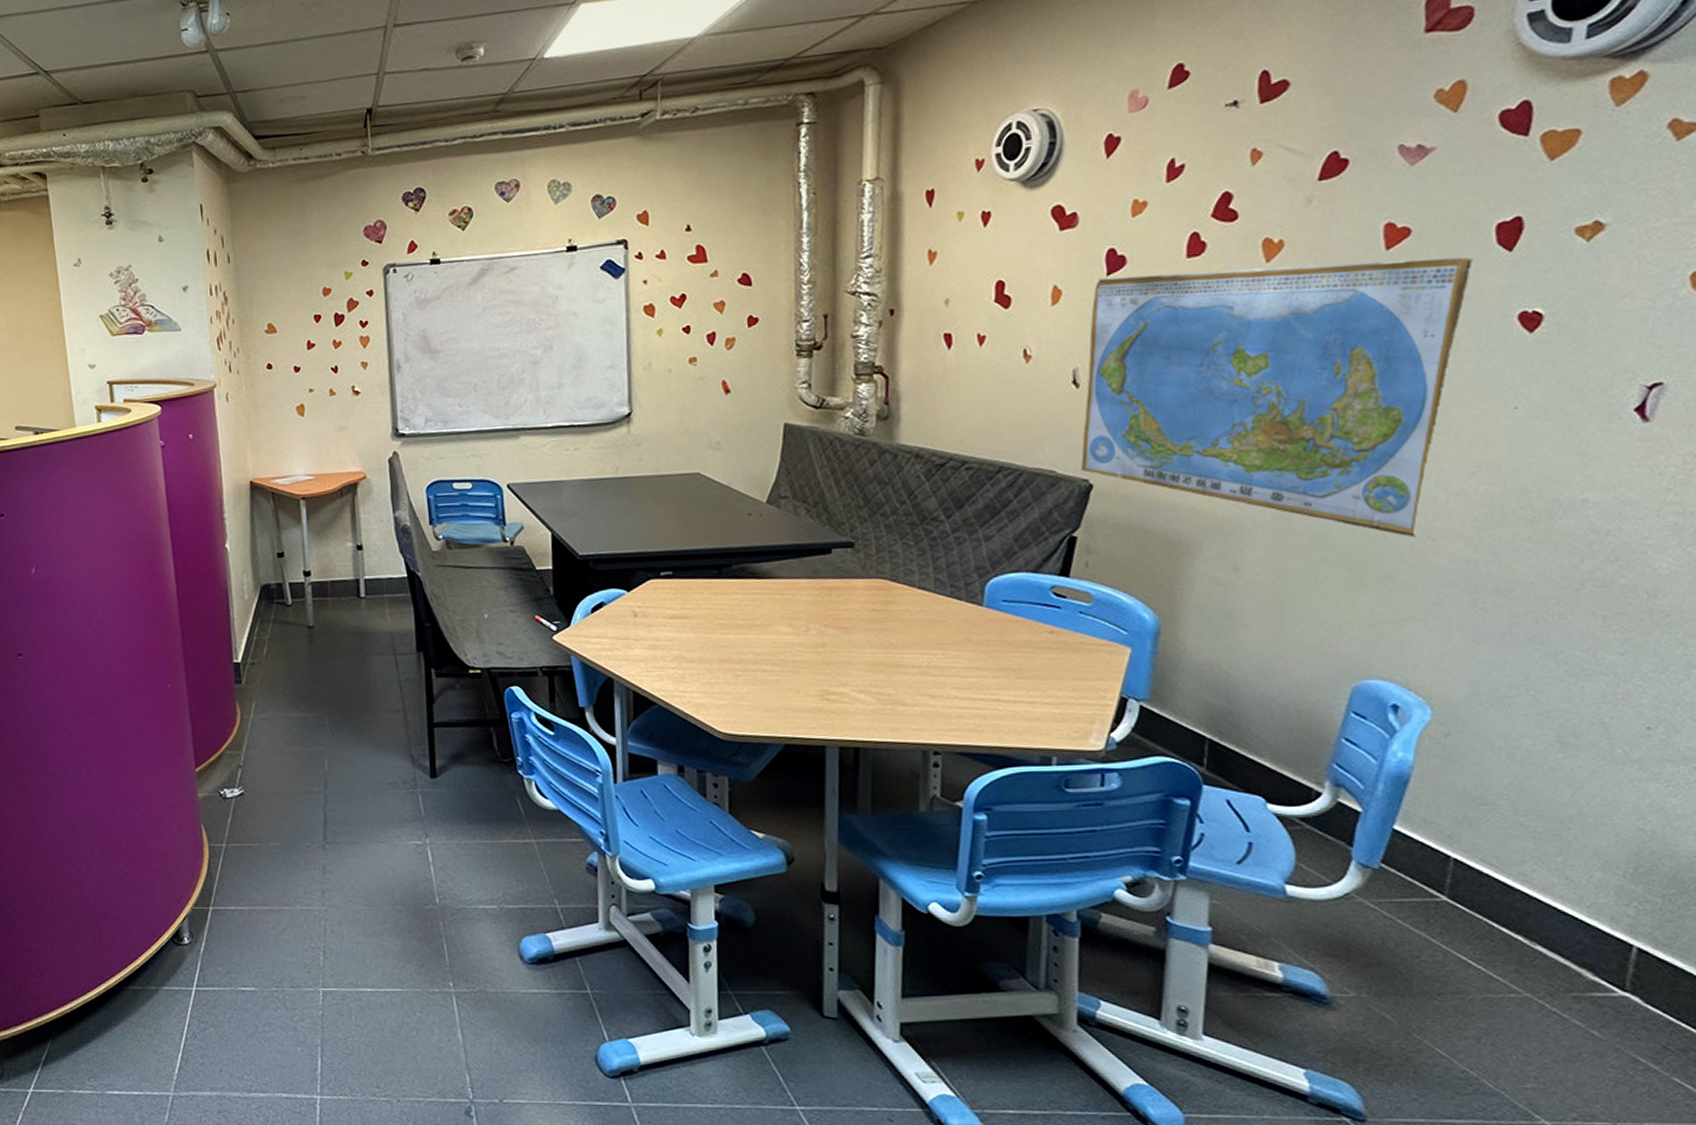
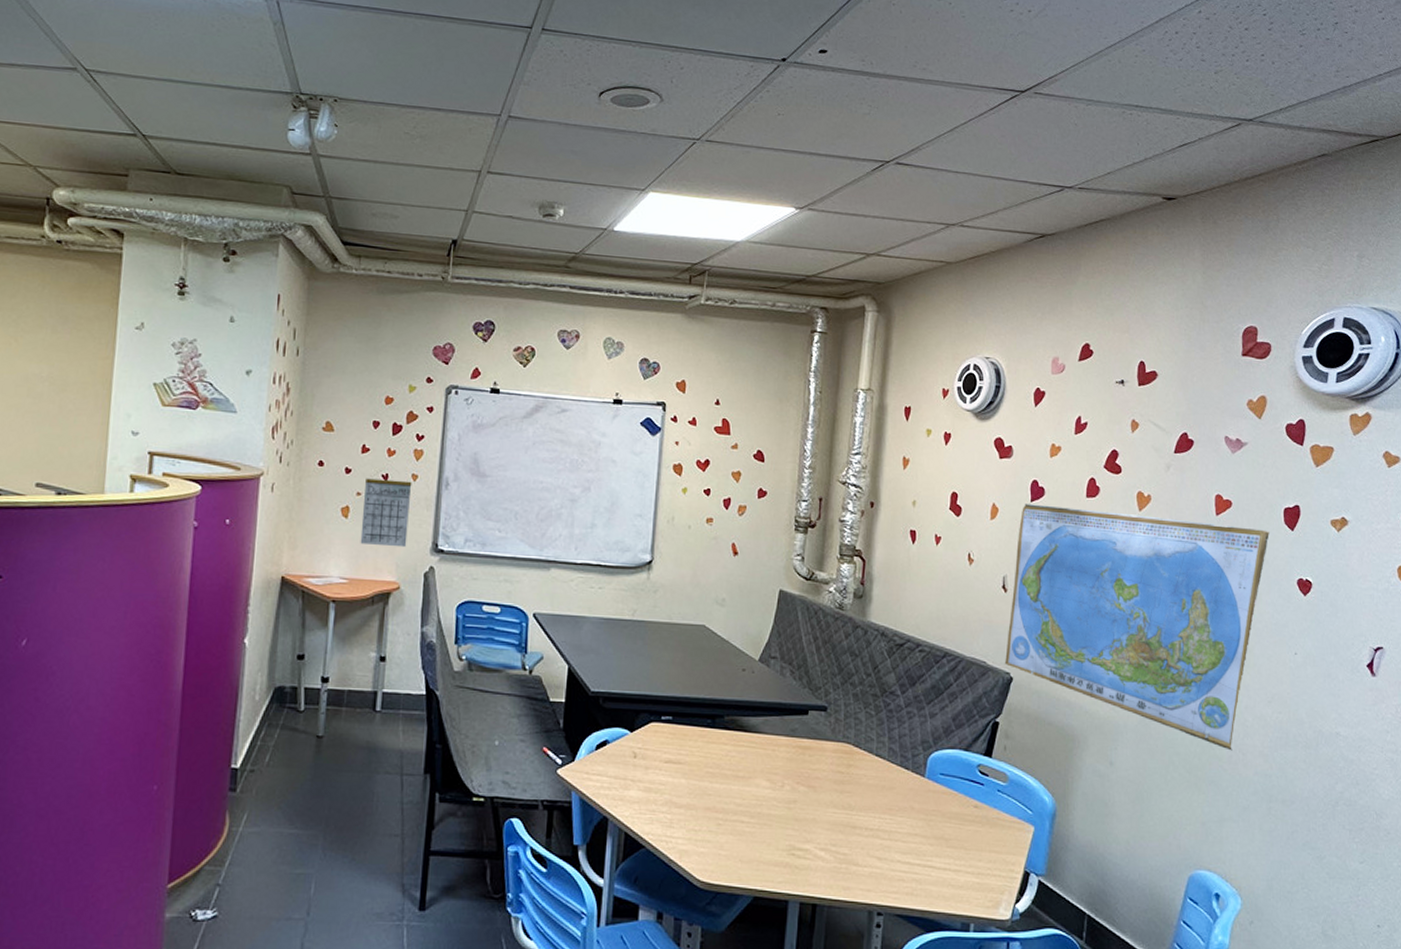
calendar: none [316,364,367,439] -> present [360,470,412,548]

